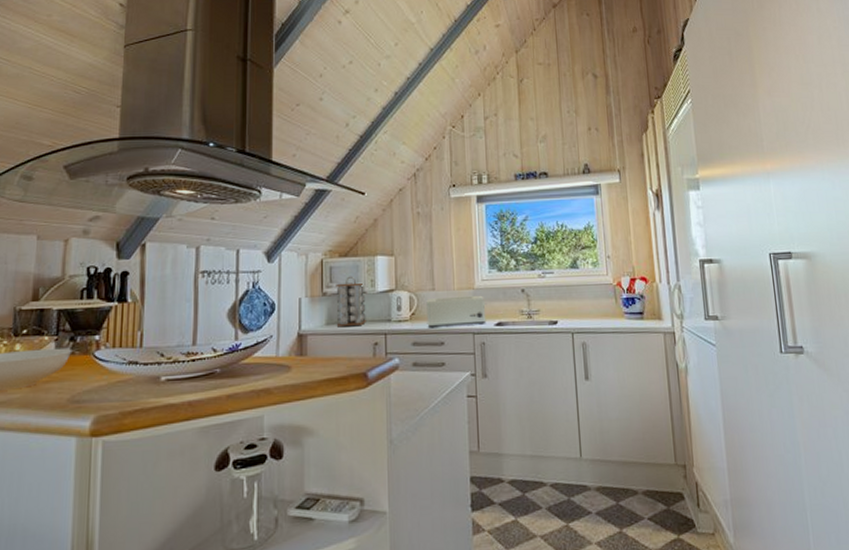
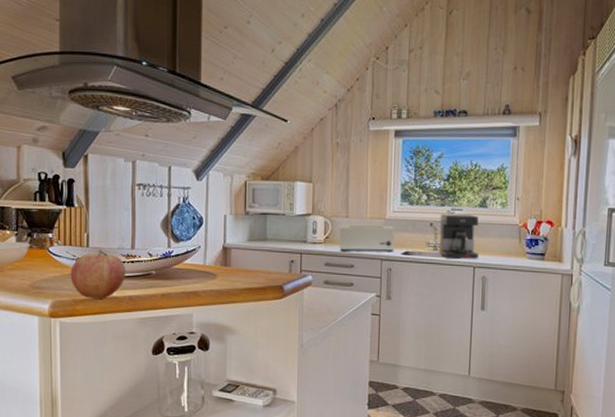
fruit: none [118,349,186,409] -> present [70,249,126,299]
spice rack: present [336,276,367,327] -> none [257,198,285,245]
coffee maker: none [531,276,577,327] -> present [438,213,479,260]

